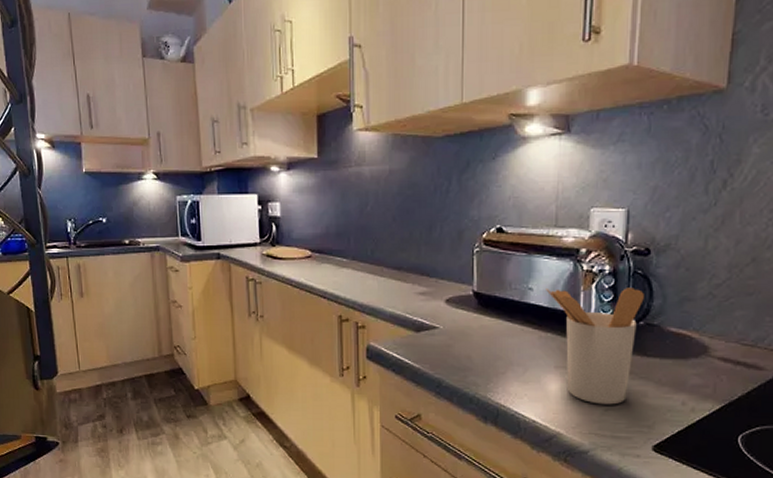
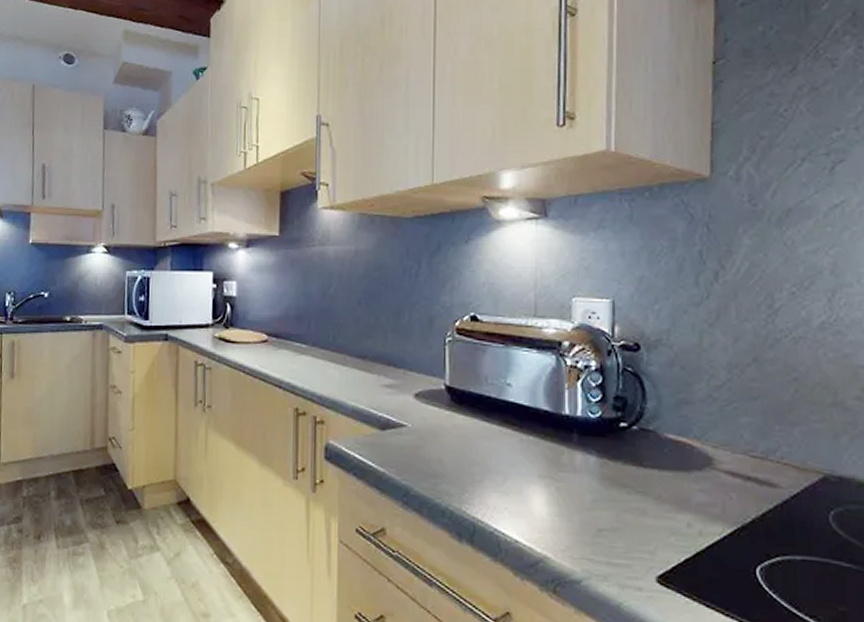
utensil holder: present [546,288,644,405] -> none [526,385,636,524]

